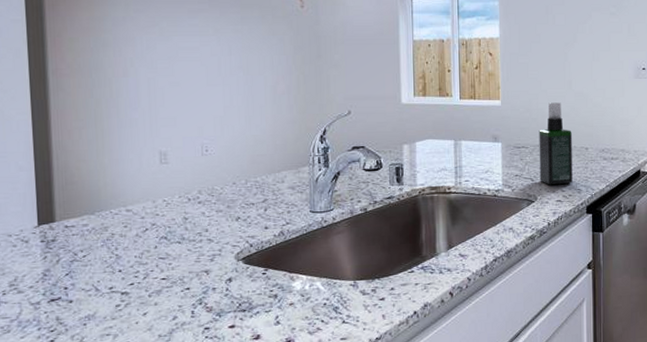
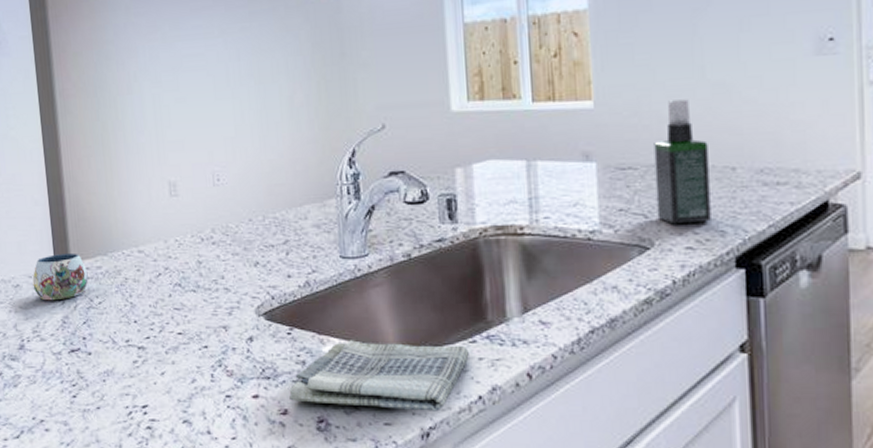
mug: none [12,213,73,257] -> present [32,254,88,301]
dish towel: none [262,276,408,328] -> present [289,340,469,412]

